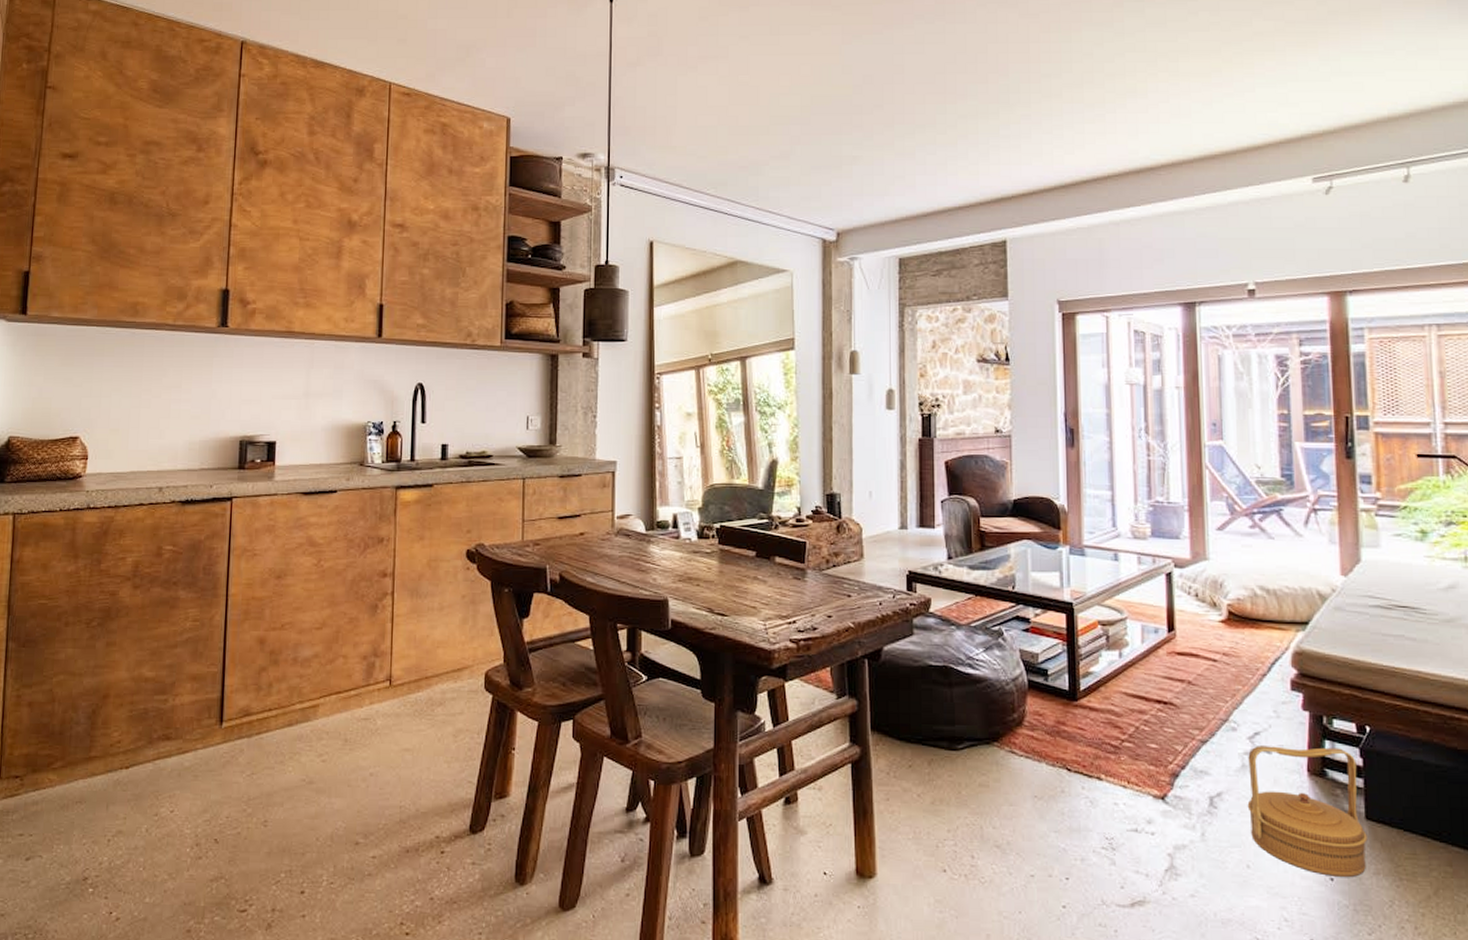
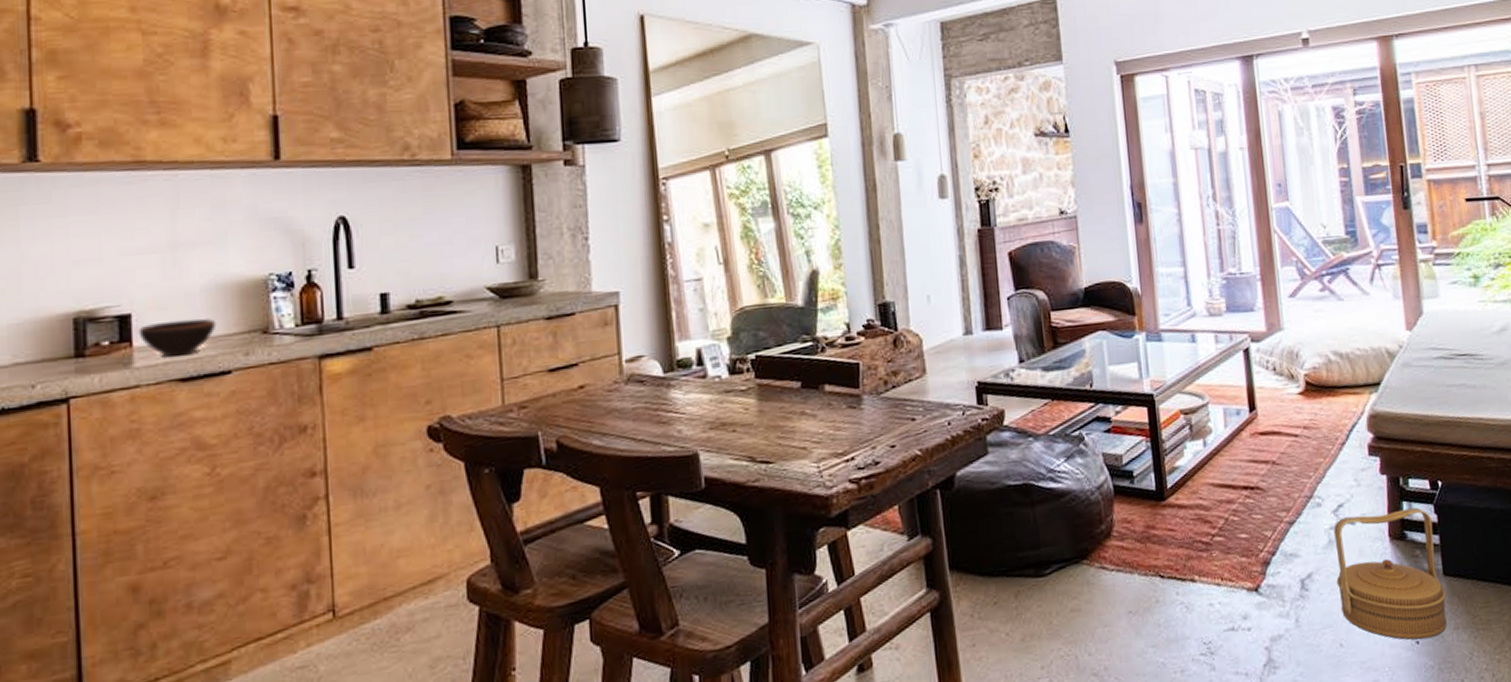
bowl: none [279,449,330,475] -> present [138,317,217,357]

